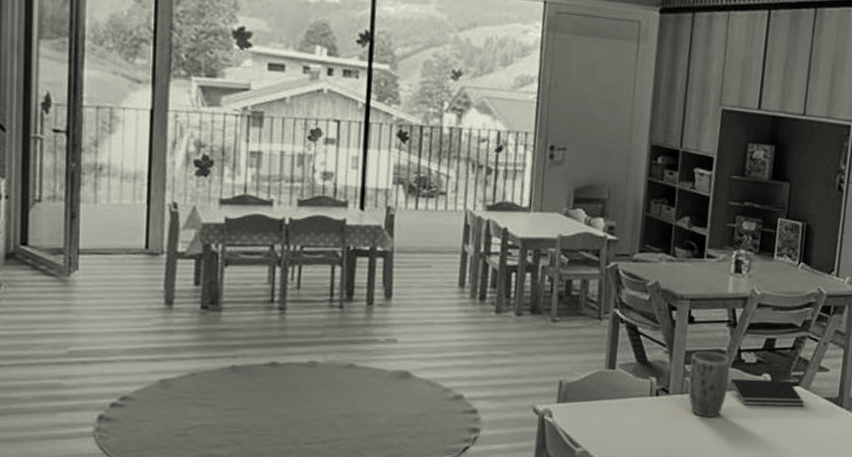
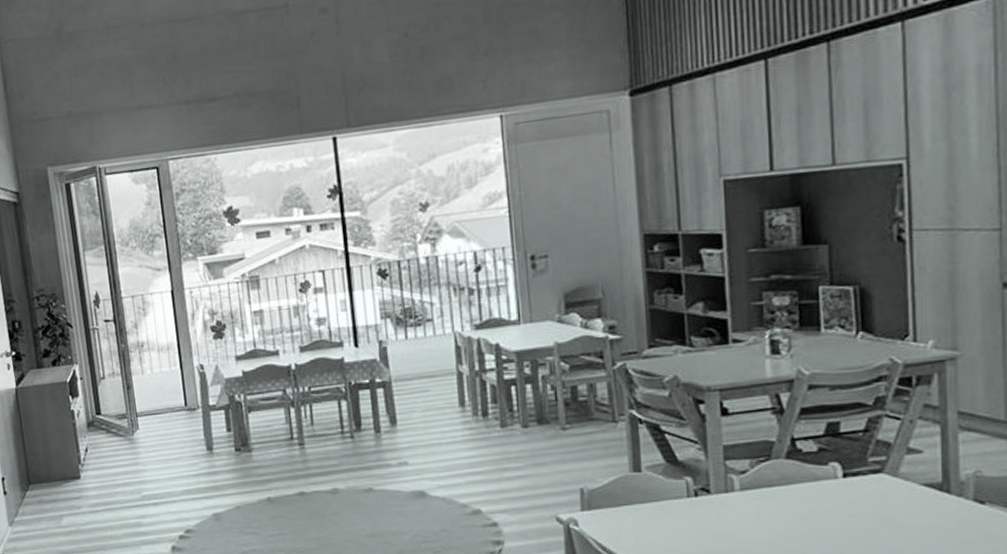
plant pot: present [688,351,730,417] -> none [731,443,785,516]
notepad: present [729,378,804,407] -> none [786,467,893,500]

